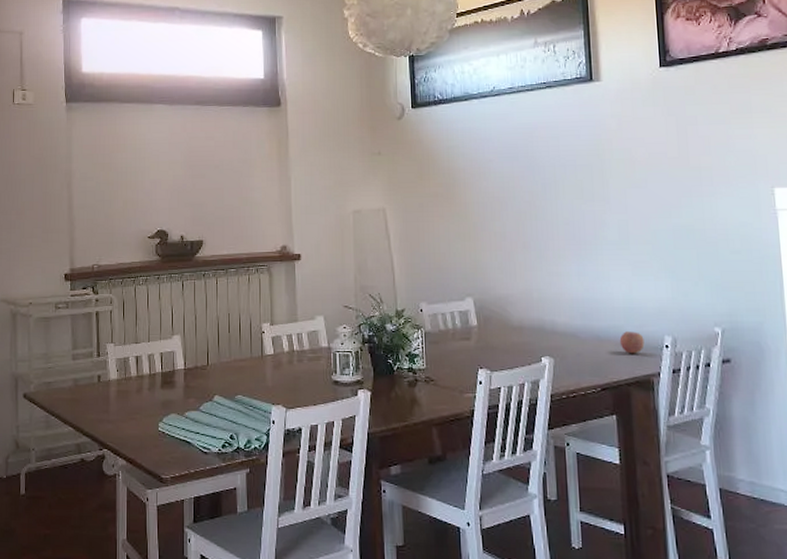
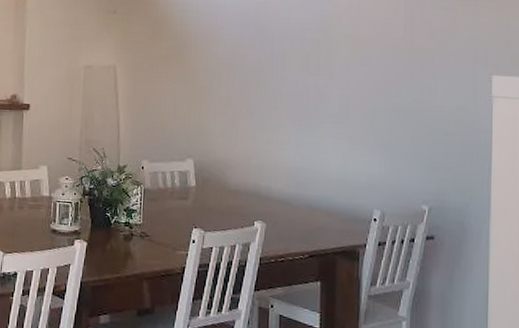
fruit: present [619,332,645,354] -> none [330,203,354,225]

